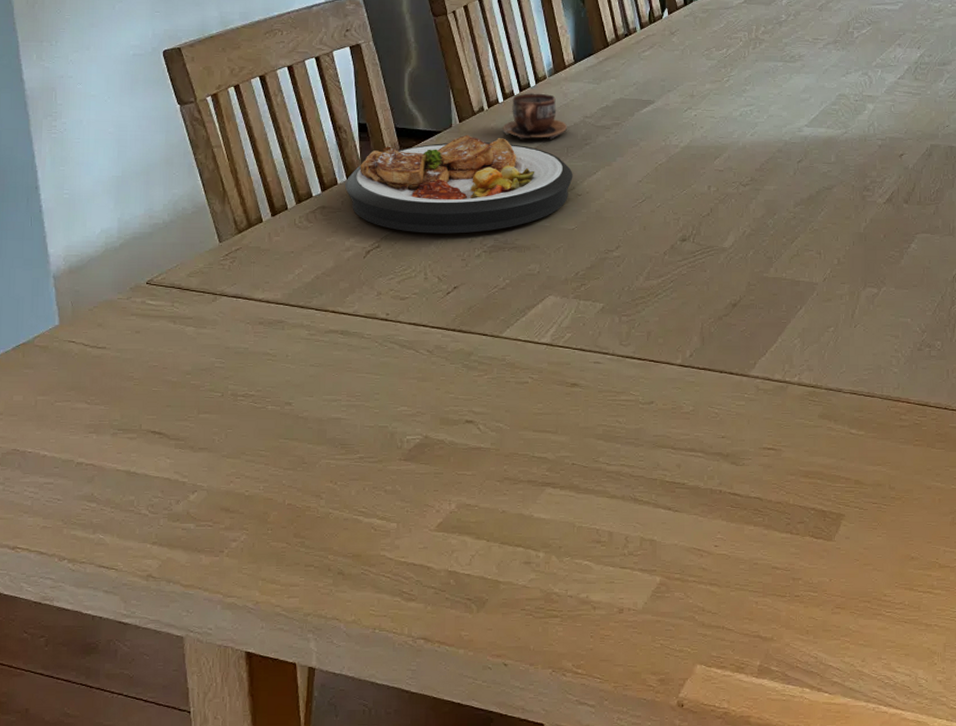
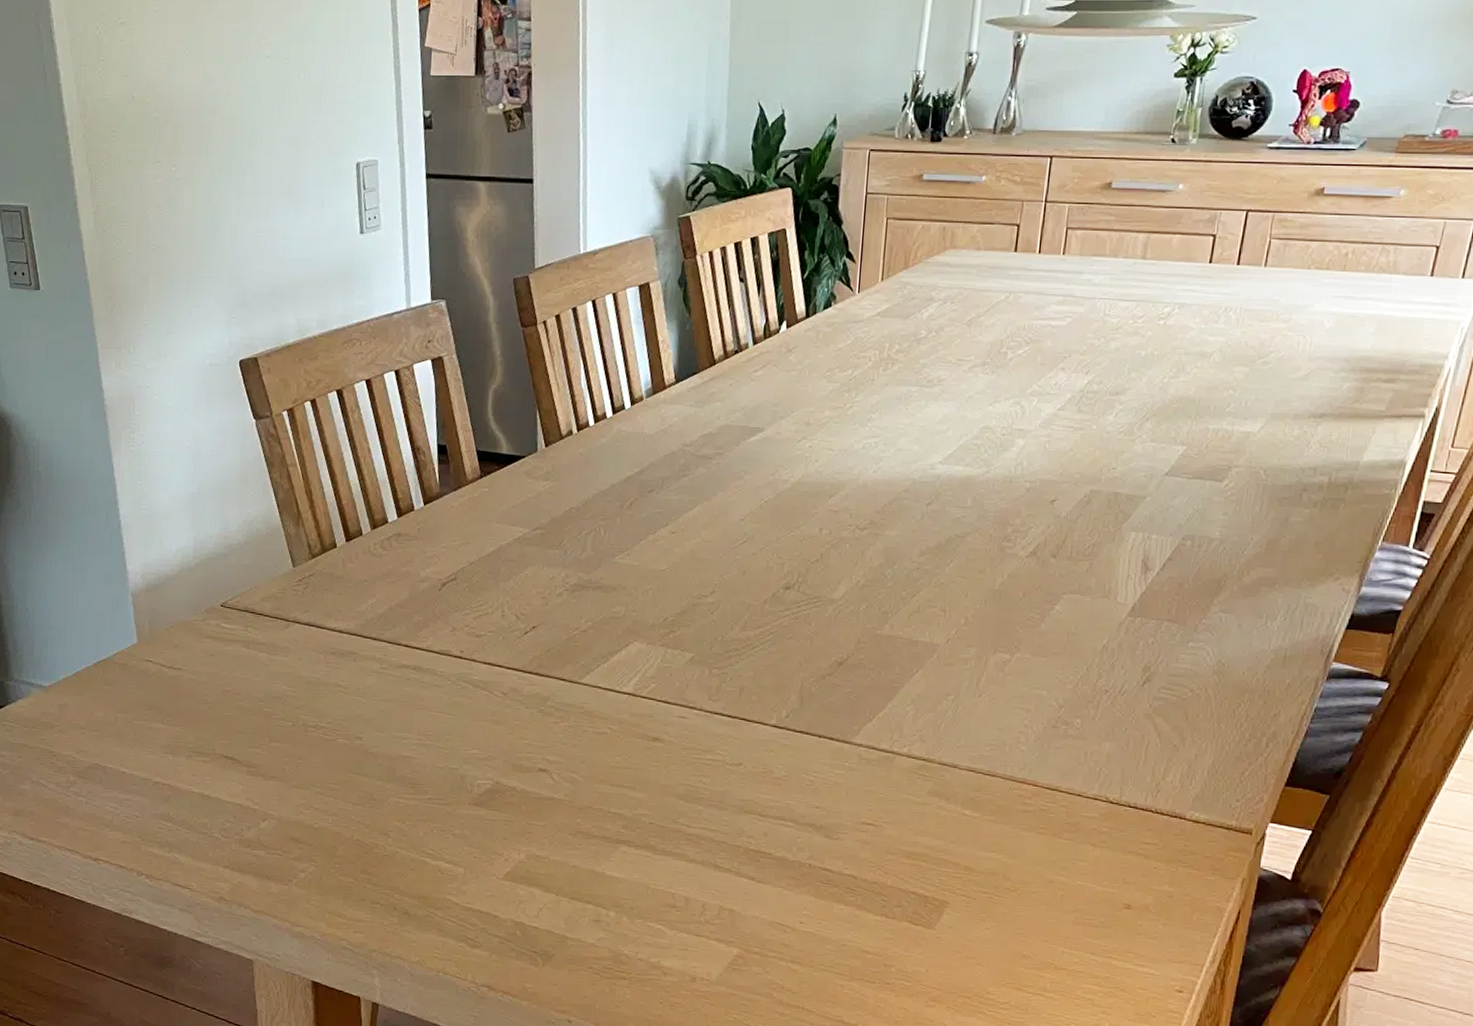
plate: present [345,134,573,234] -> none [422,460,667,569]
cup: present [503,93,568,140] -> none [592,416,664,469]

